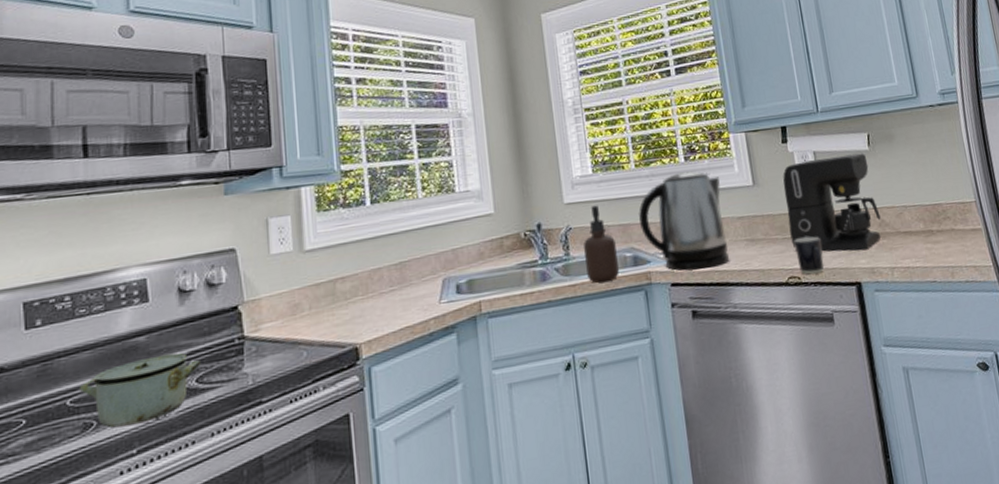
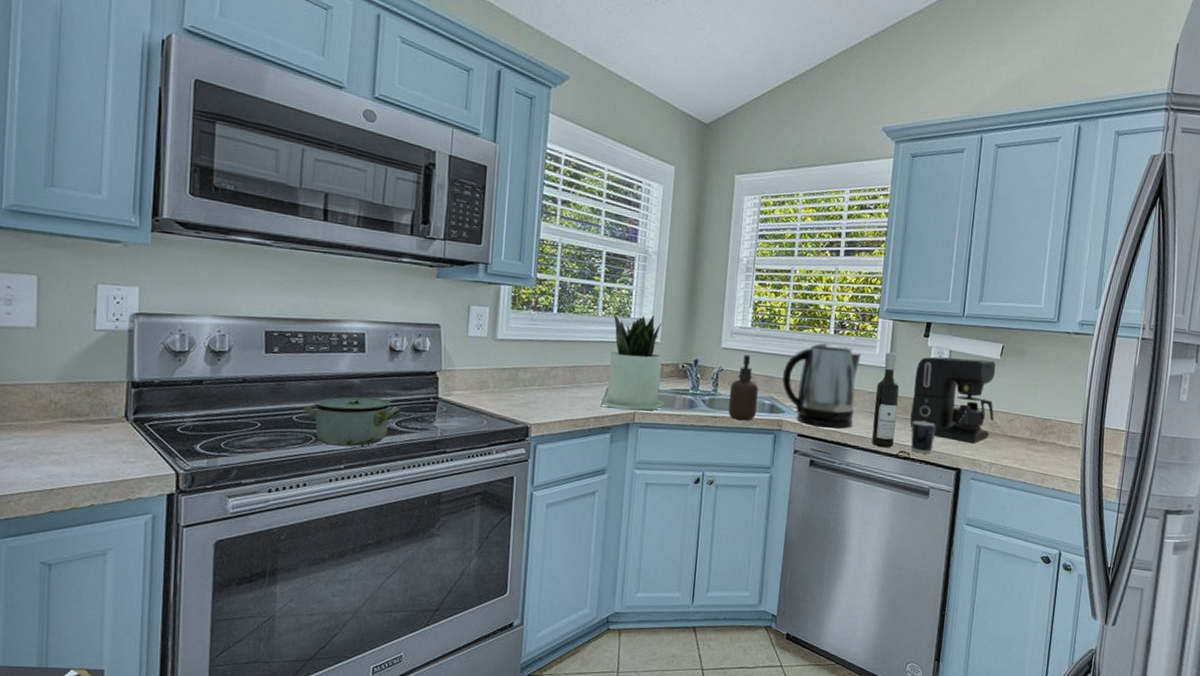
planter: none [436,184,513,303] -> present [601,313,665,412]
bottle: none [744,168,780,278] -> present [872,352,899,448]

